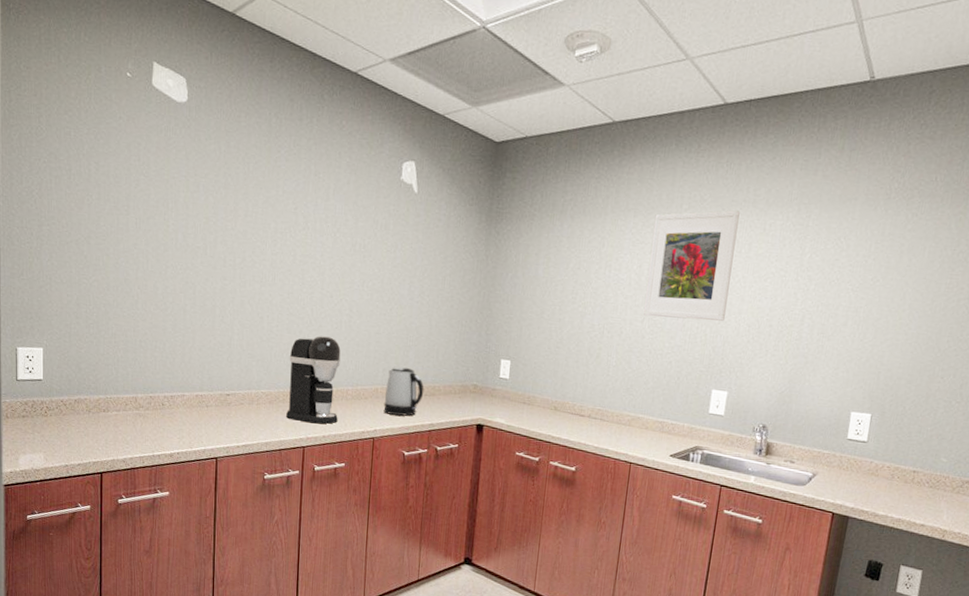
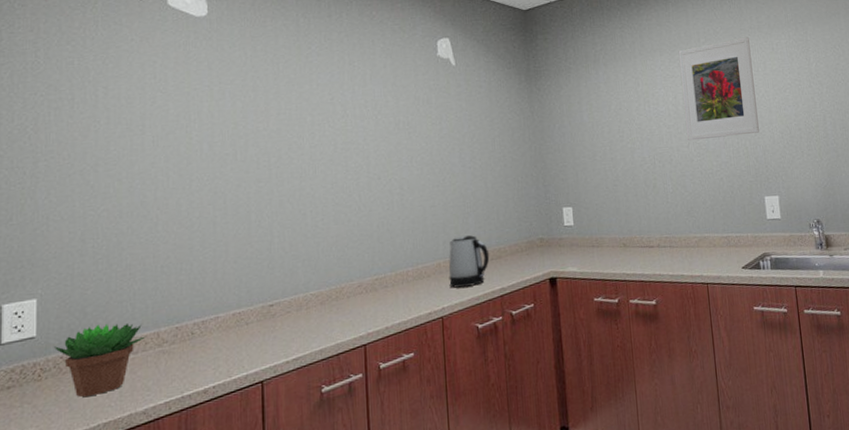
succulent plant: none [57,380,127,438] -> present [55,322,146,398]
coffee maker: present [286,336,341,424] -> none [339,219,401,318]

